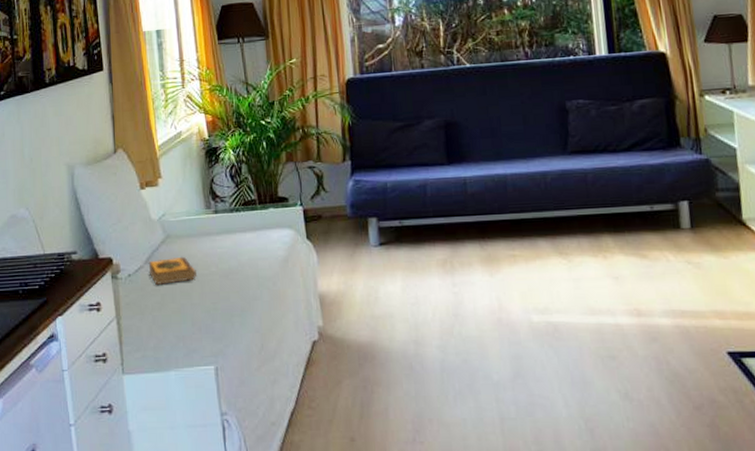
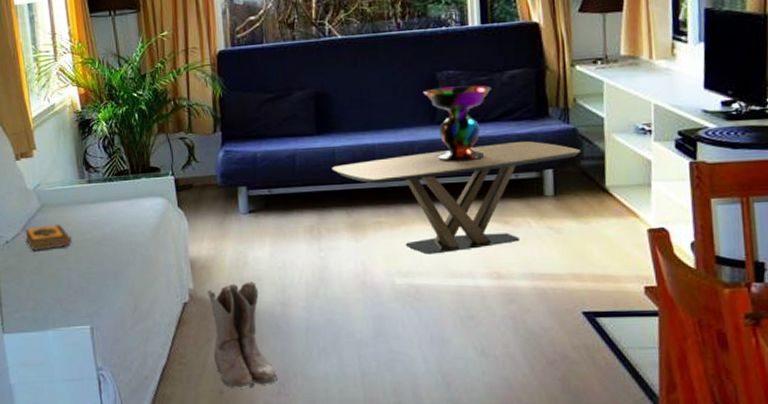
boots: none [337,318,412,436] -> present [207,281,277,389]
coffee table: none [464,172,716,290] -> present [332,141,581,255]
decorative bowl: none [553,114,623,193] -> present [423,85,492,162]

